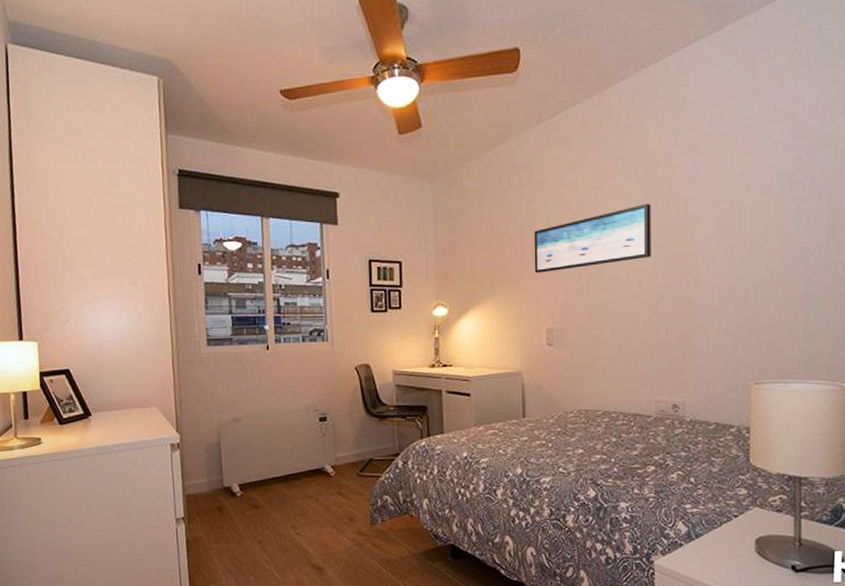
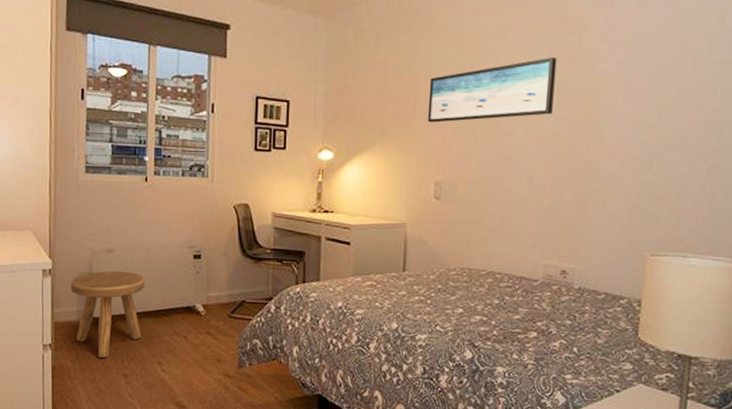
stool: none [199,439,273,527] -> present [70,270,145,358]

